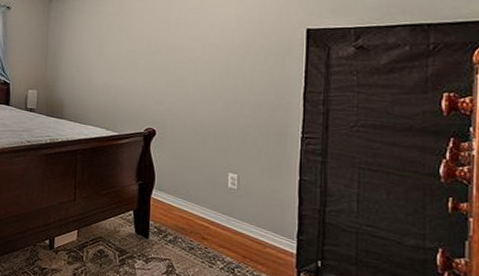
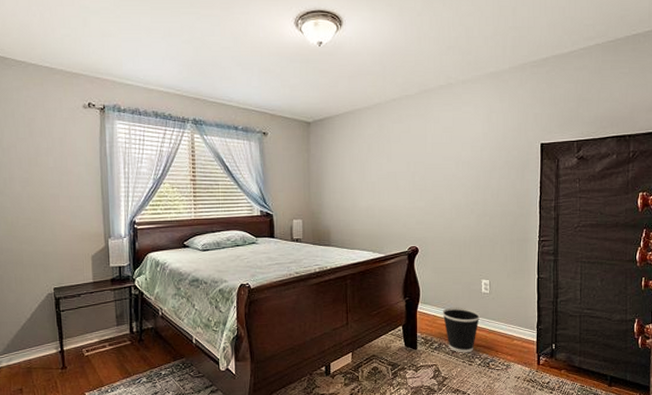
wastebasket: none [179,198,226,253] -> present [442,307,481,353]

